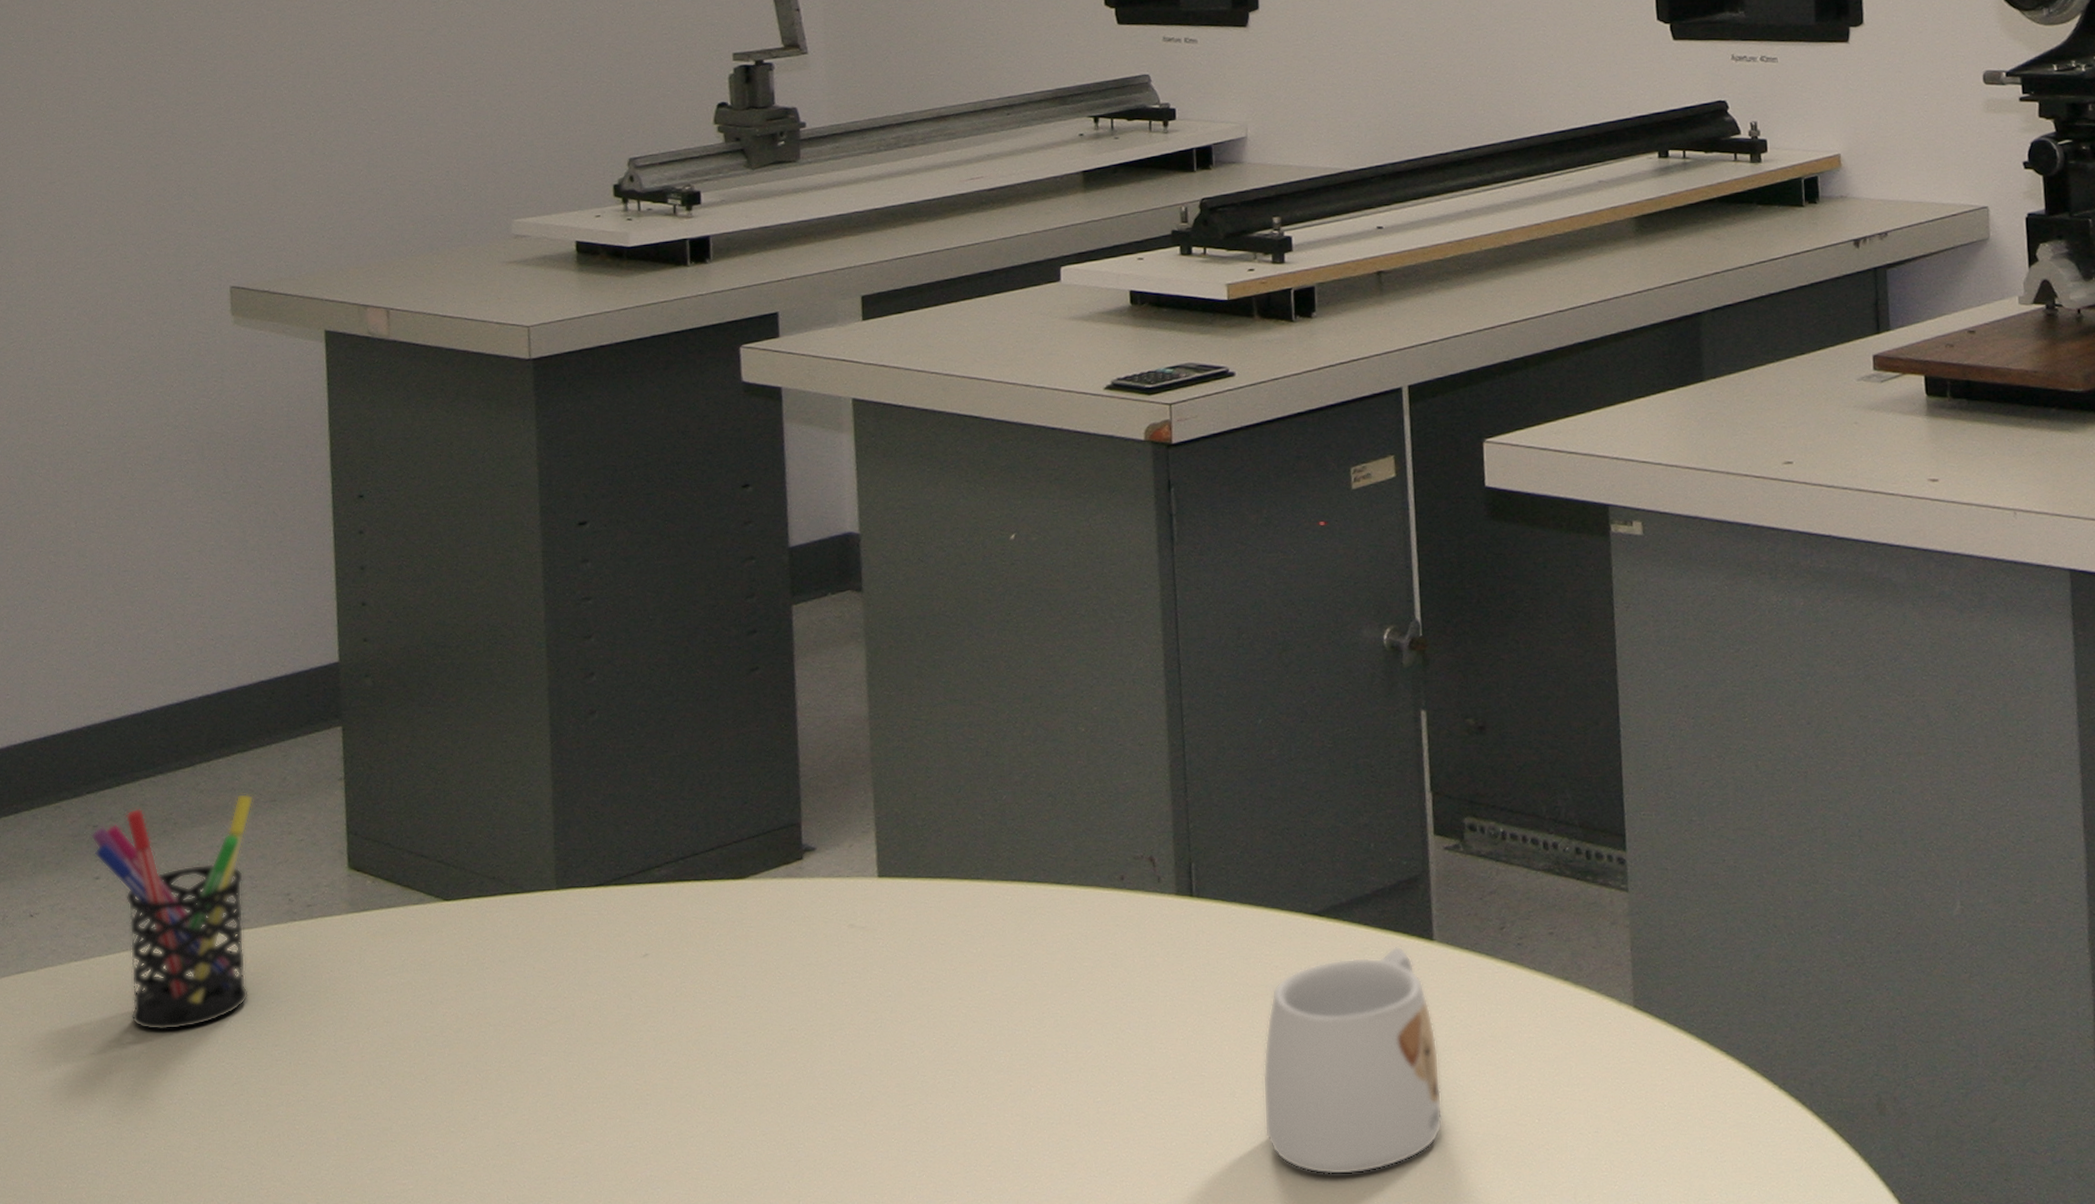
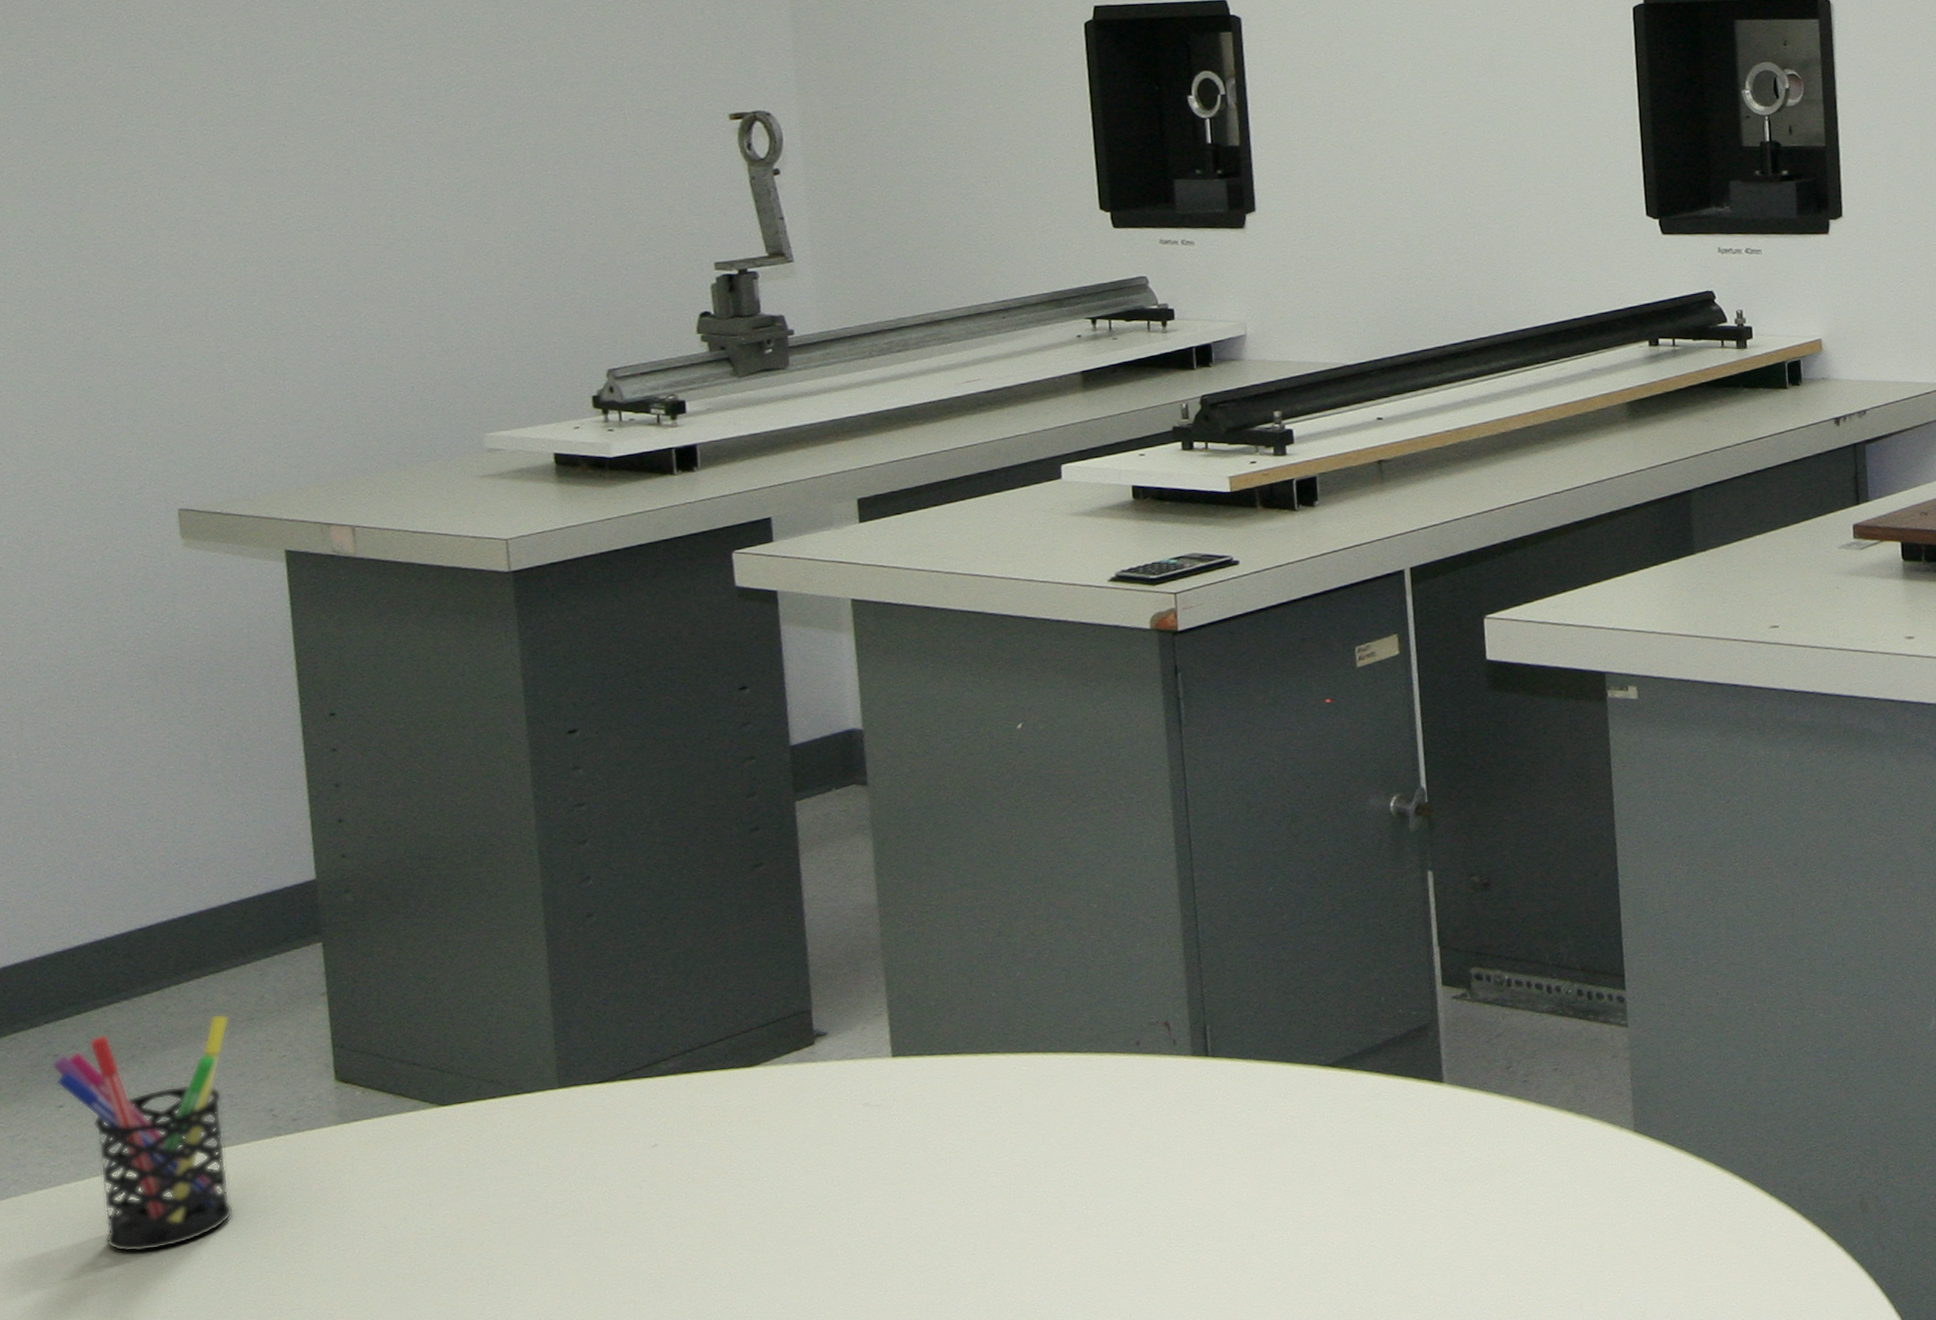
mug: present [1262,946,1443,1175] -> none [1280,1090,1455,1304]

